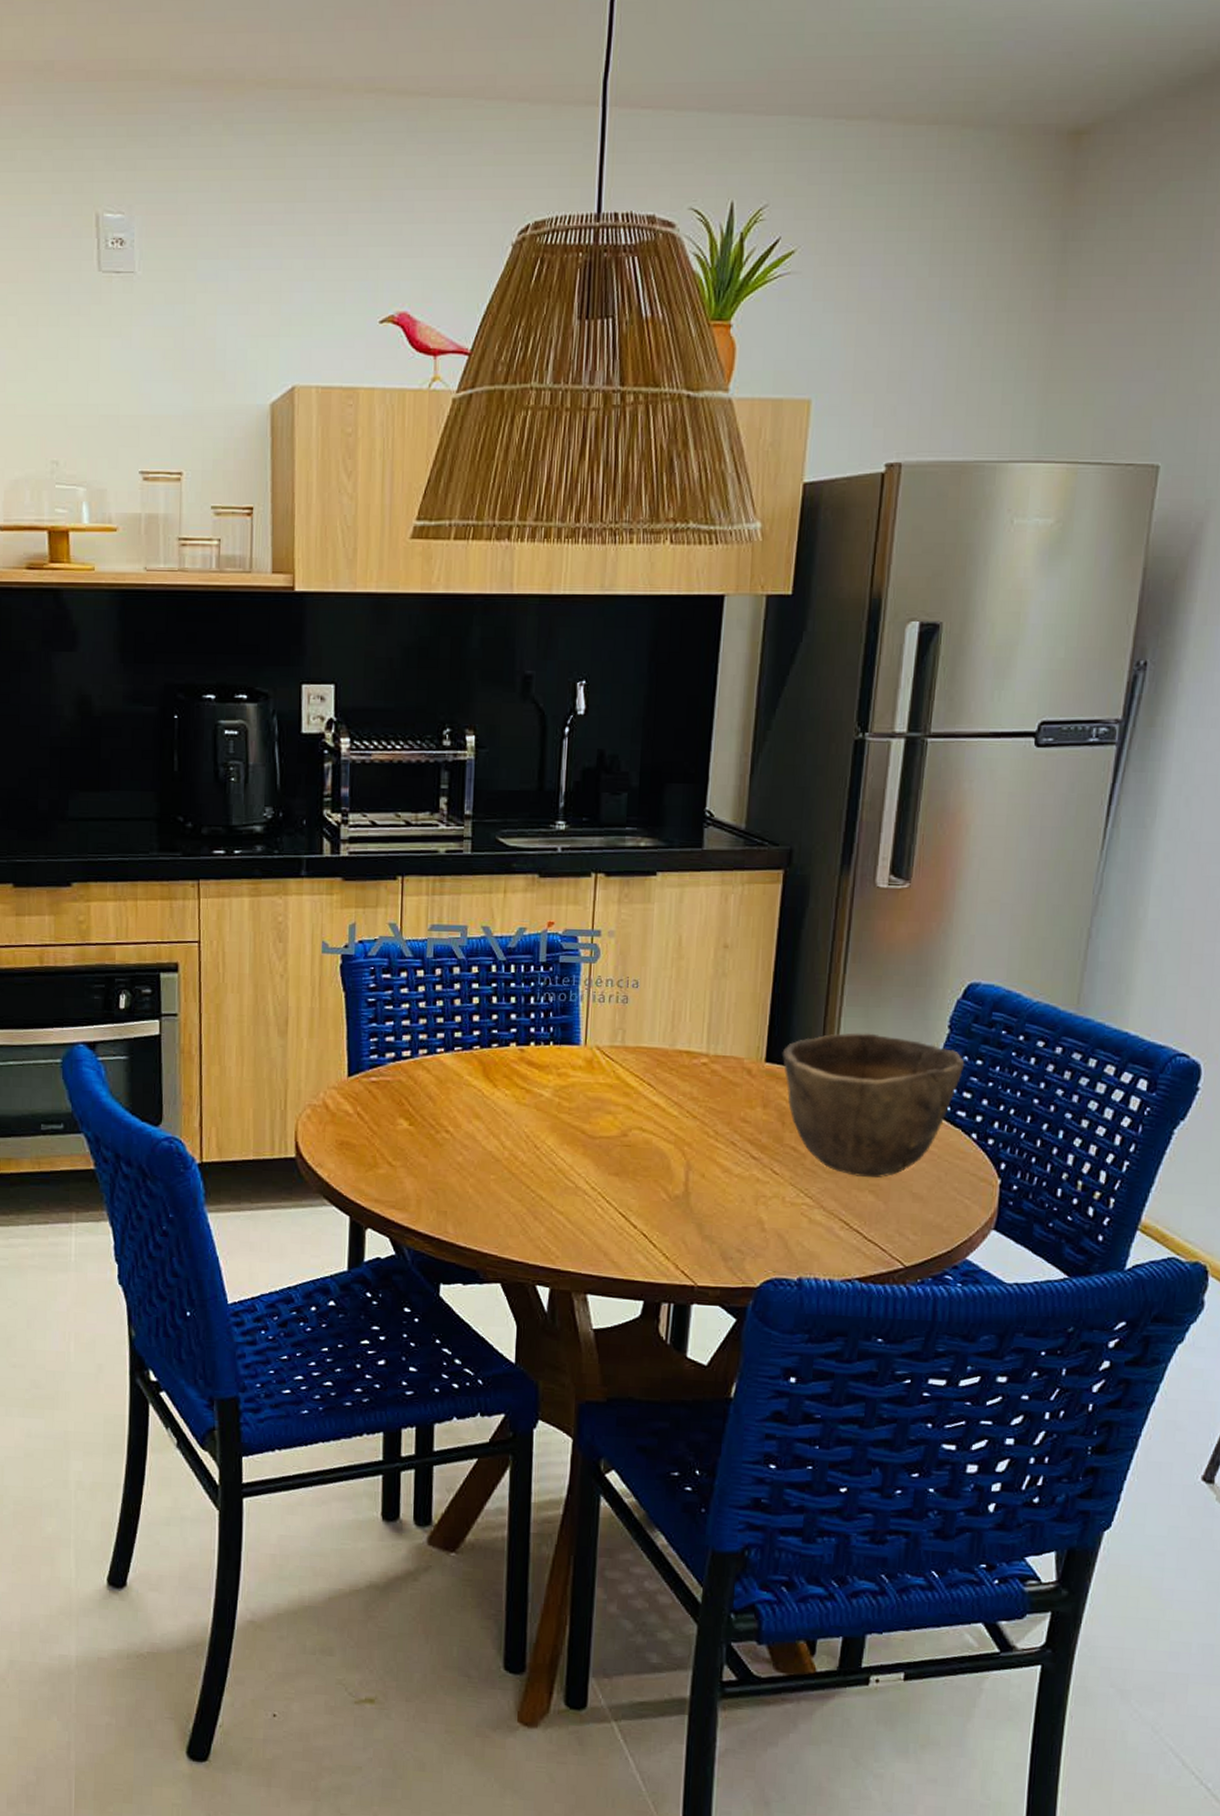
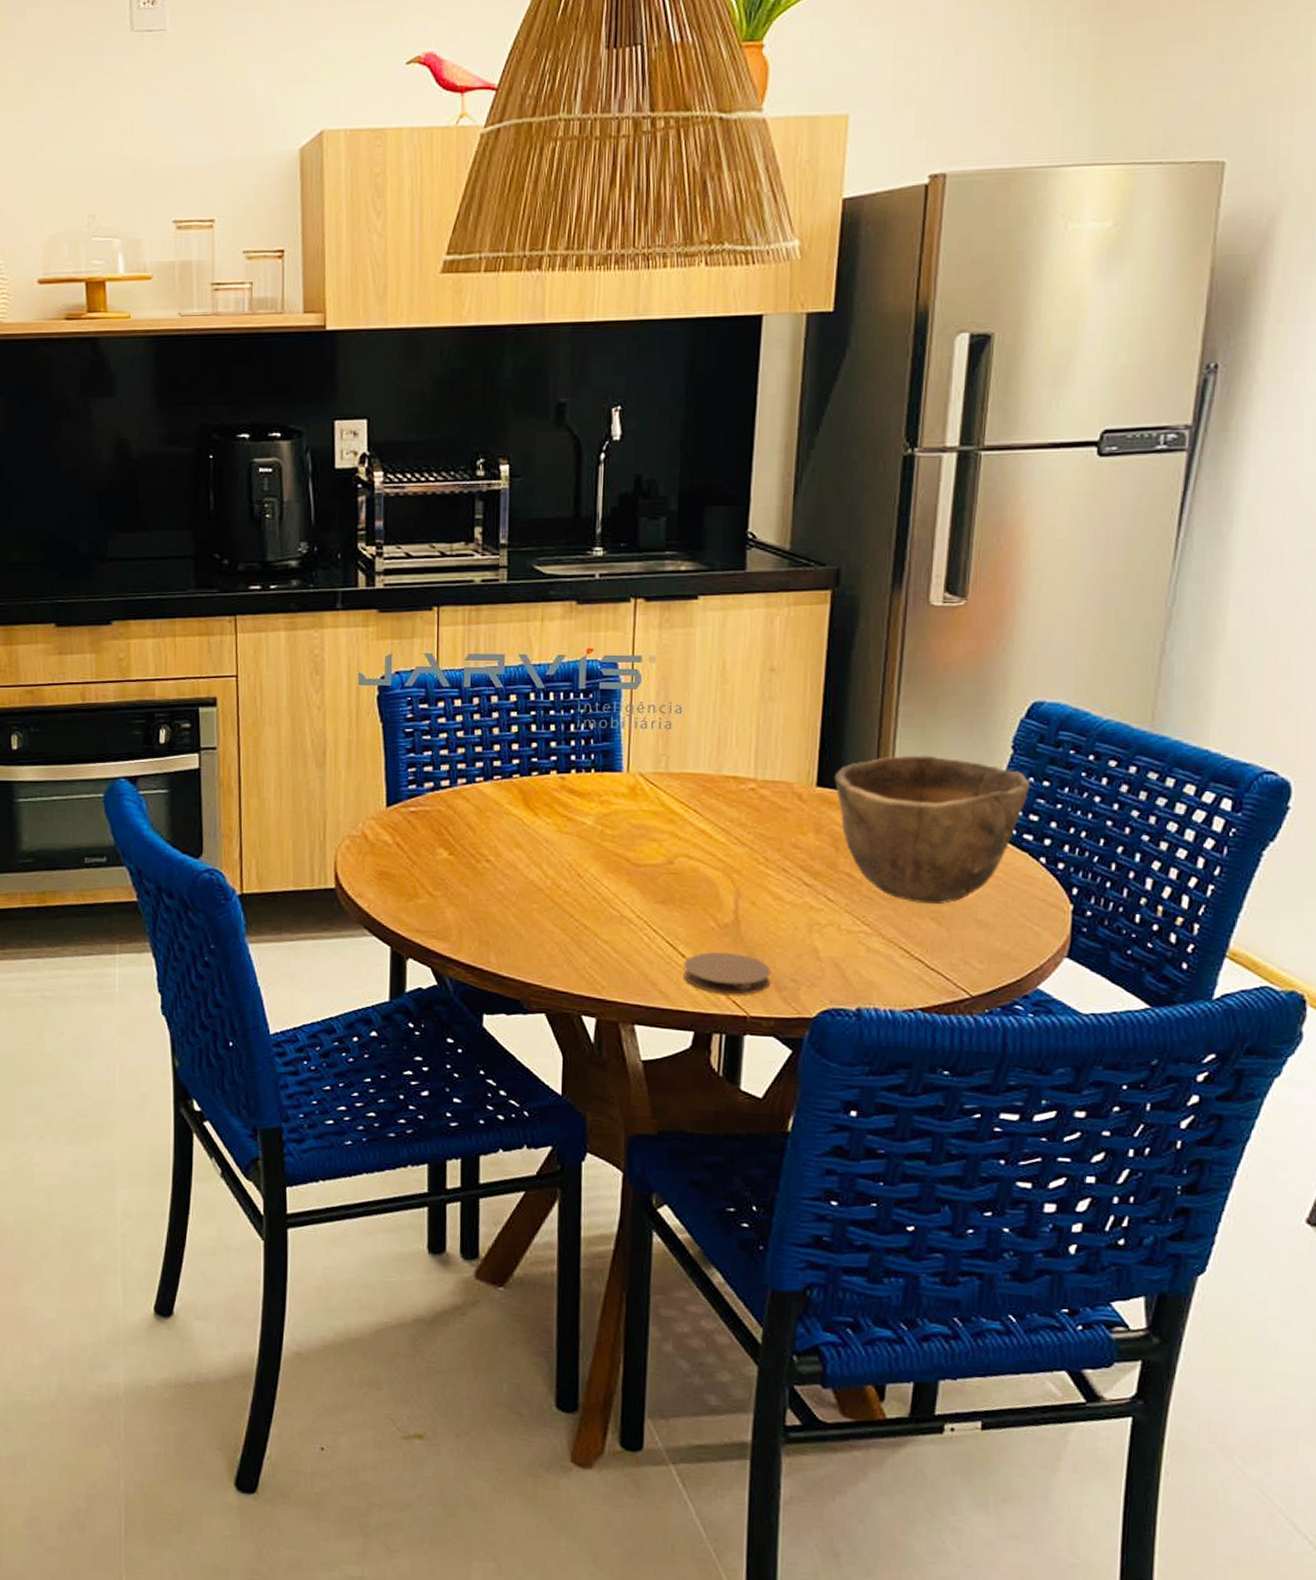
coaster: none [635,1223,719,1265] -> present [683,952,771,995]

